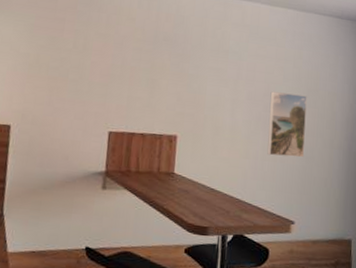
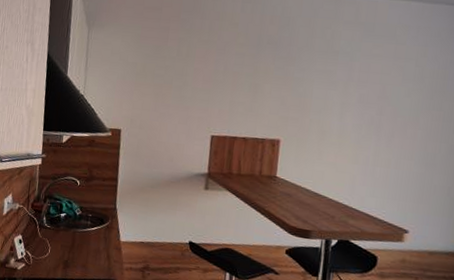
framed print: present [267,91,307,158] -> none [379,93,431,165]

